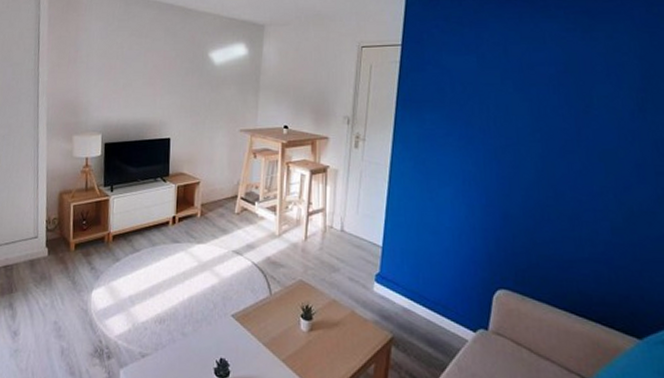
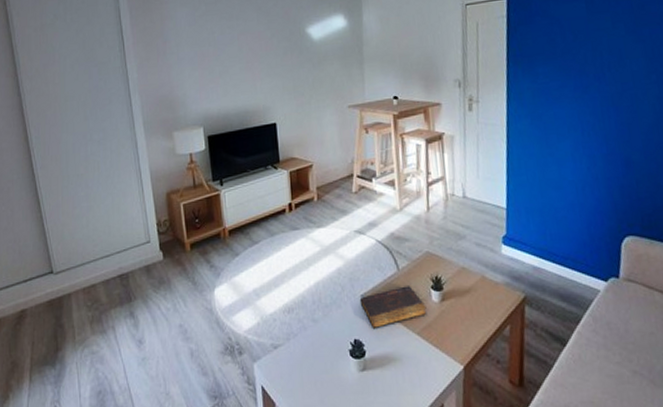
book: none [230,311,294,351] -> present [359,286,427,330]

